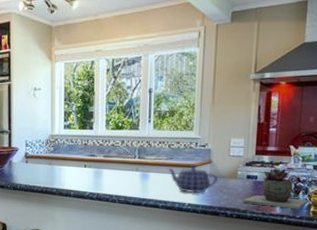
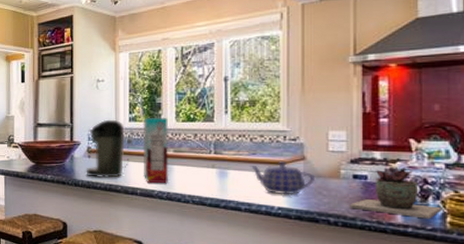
coffee maker: none [24,126,68,181] -> present [86,119,133,178]
cereal box: none [76,126,99,186] -> present [143,118,169,184]

